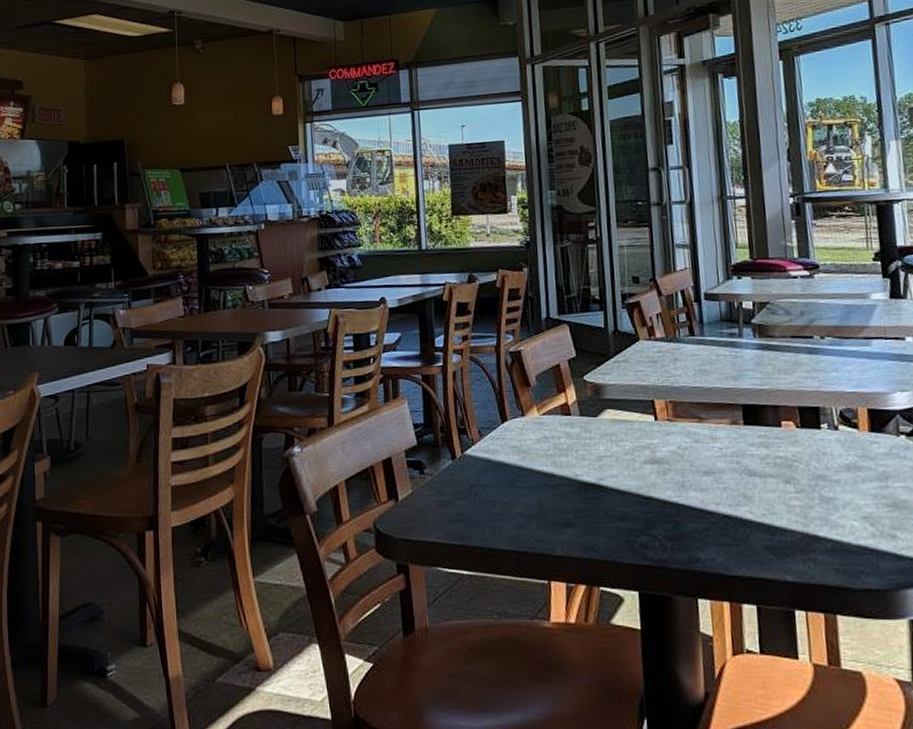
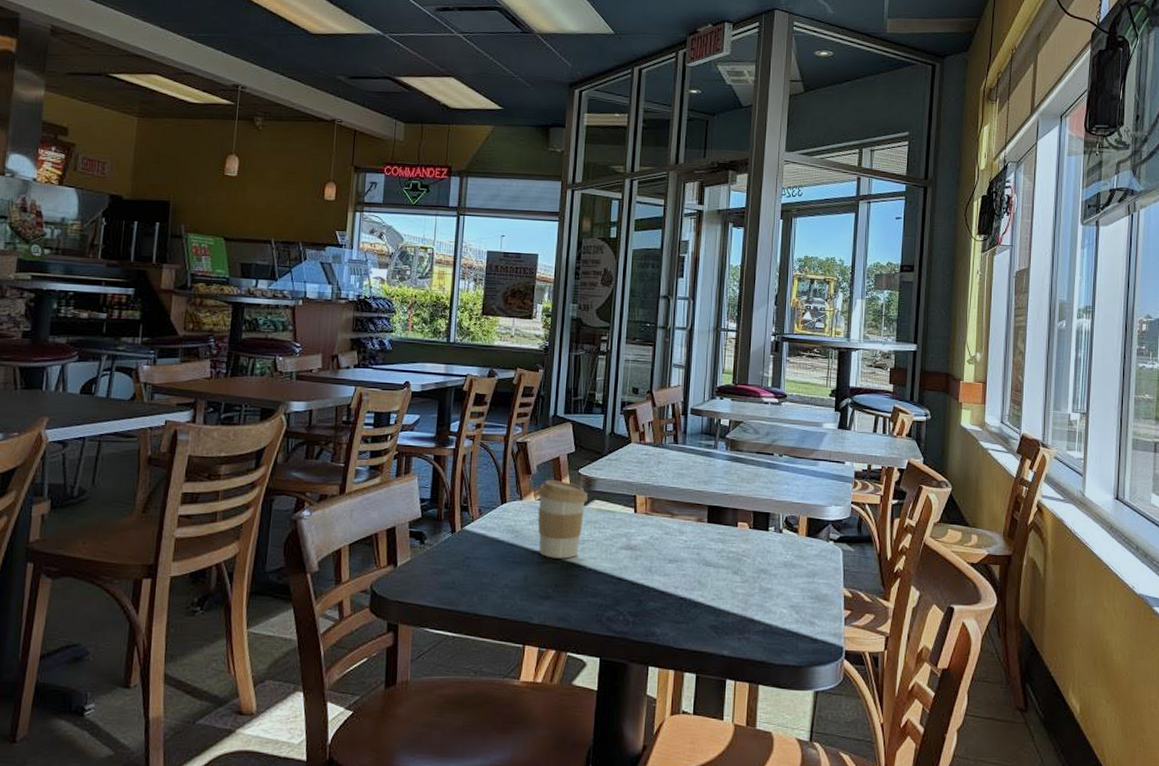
coffee cup: none [540,390,598,480] -> present [537,480,588,559]

